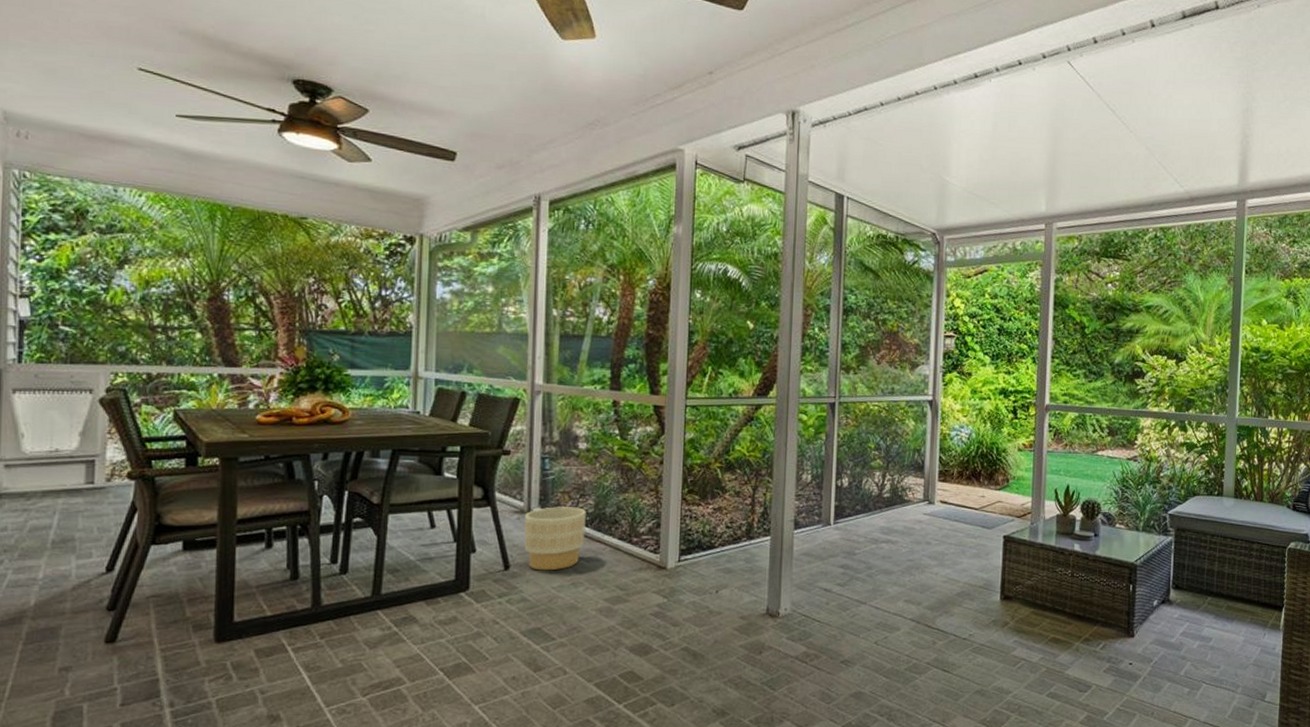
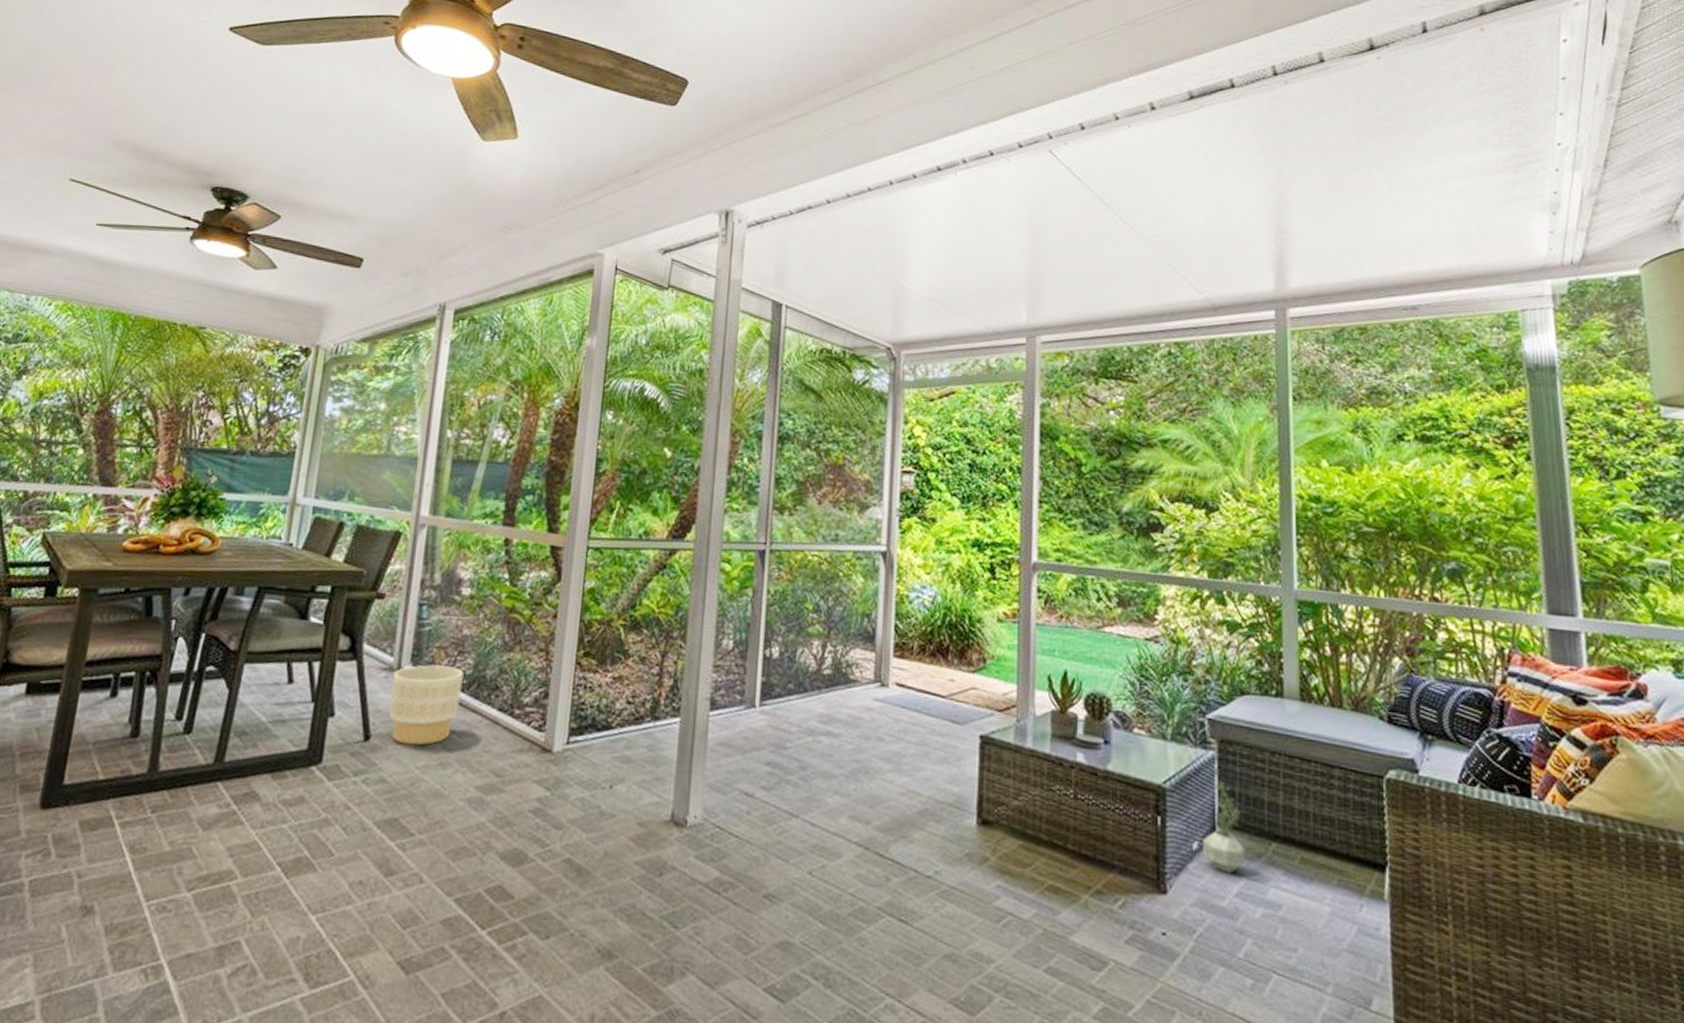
potted plant: none [1160,557,1189,620] -> present [1203,780,1245,874]

